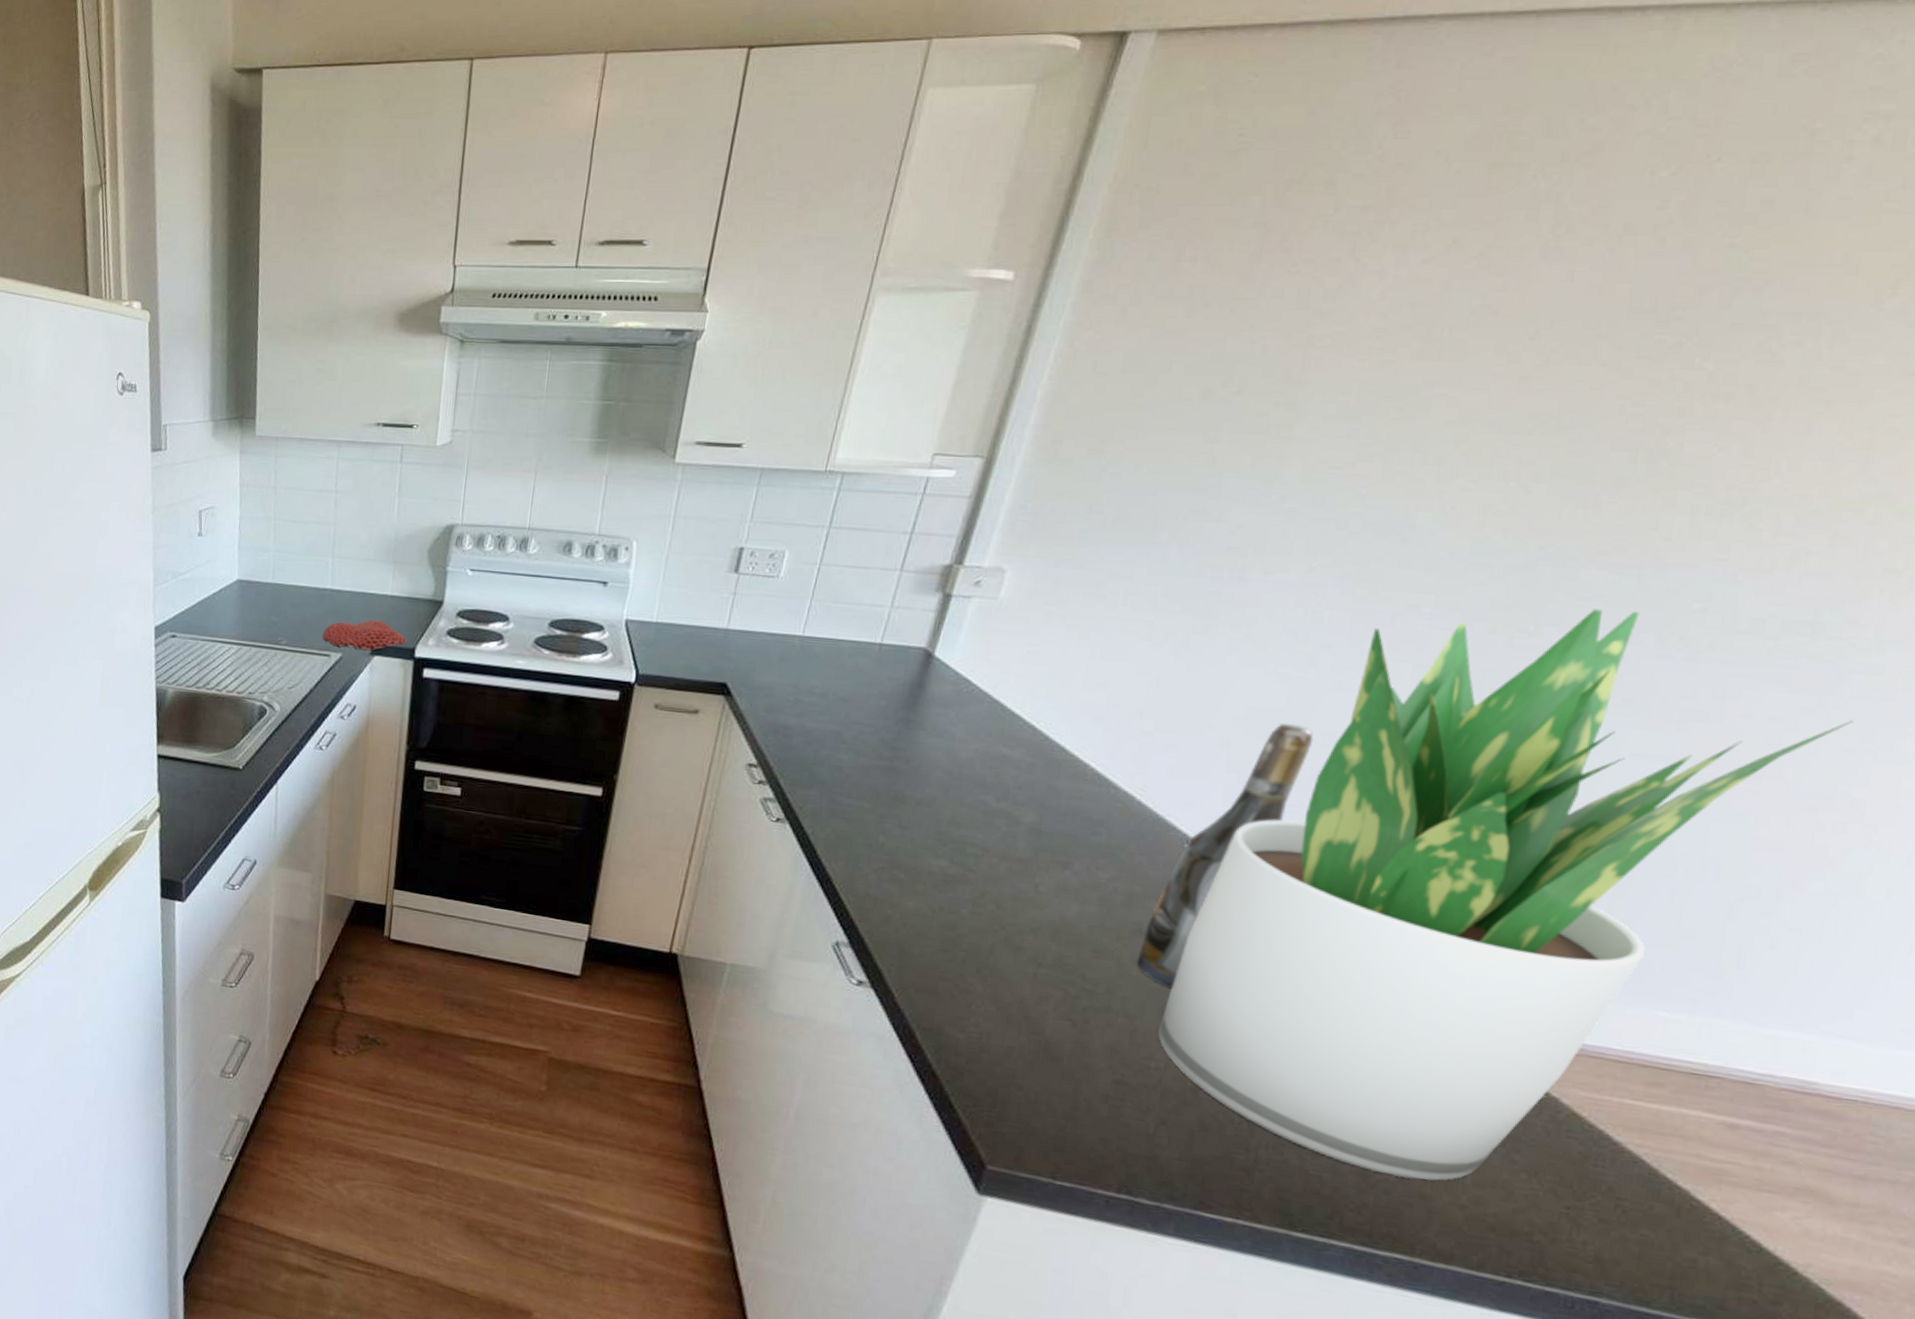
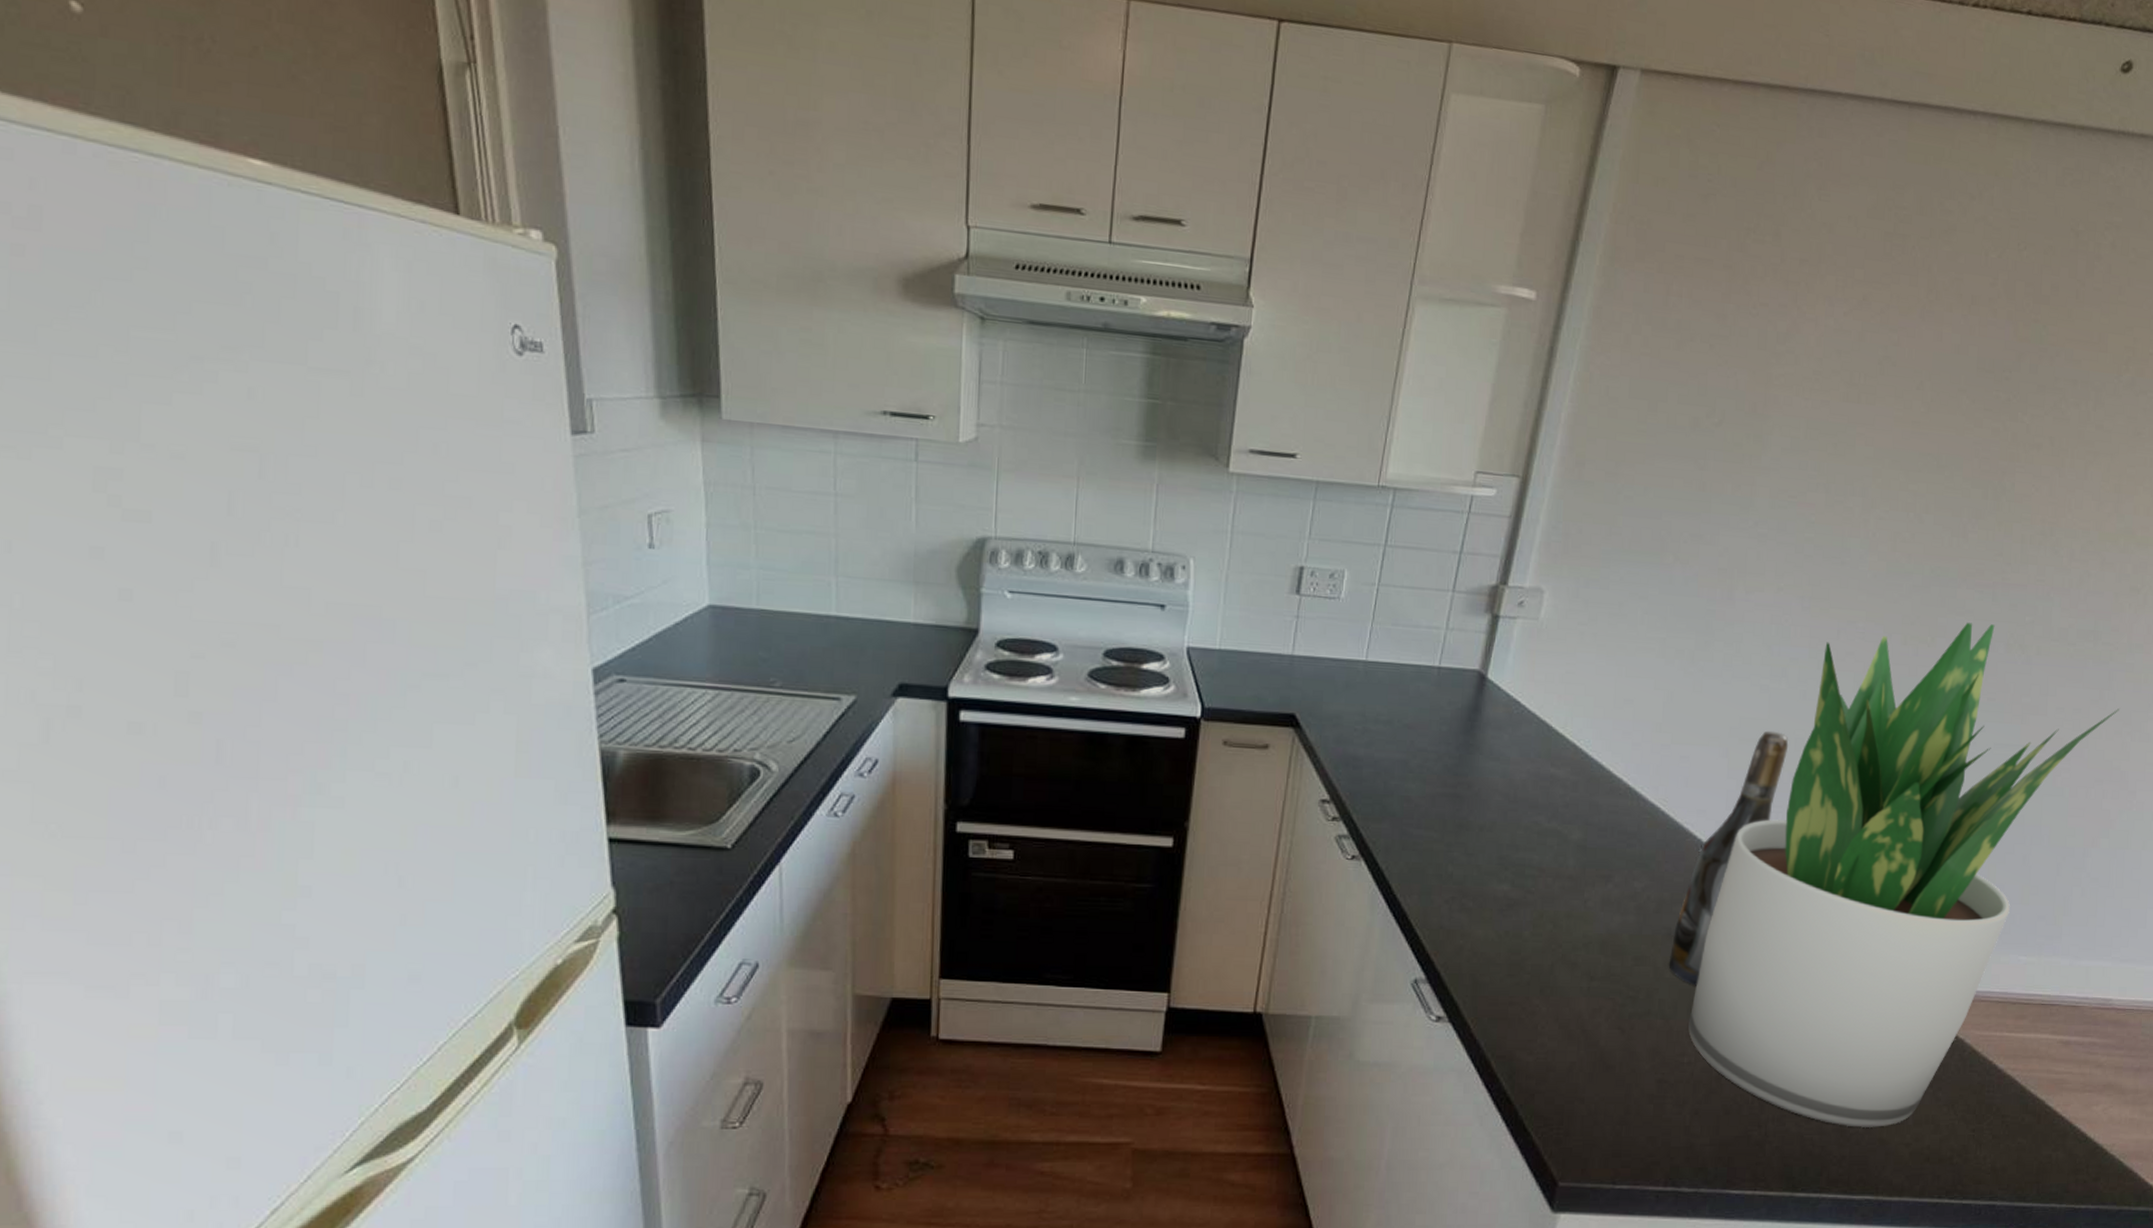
sponge: present [322,619,408,651] -> none [829,653,939,691]

